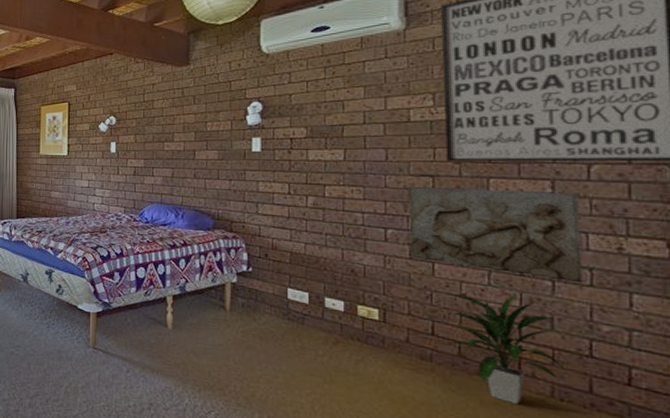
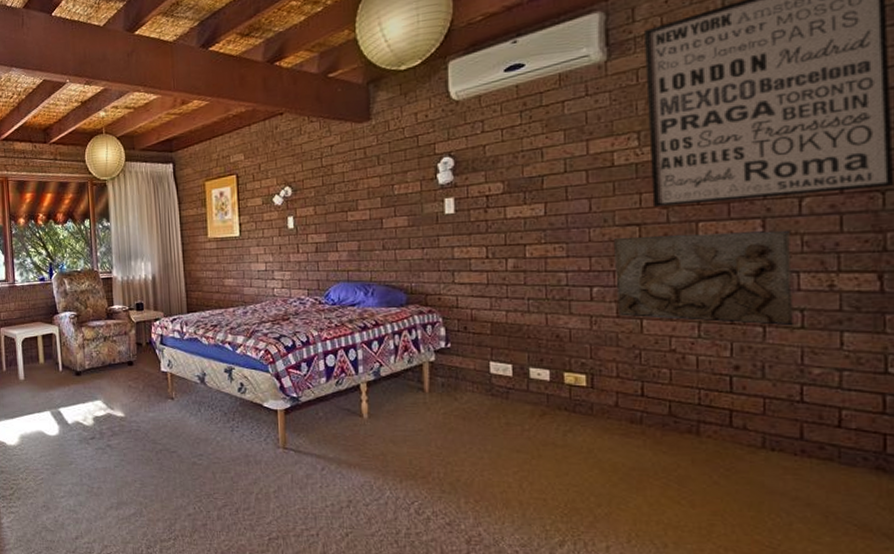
indoor plant: present [445,293,566,404] -> none [654,343,777,458]

